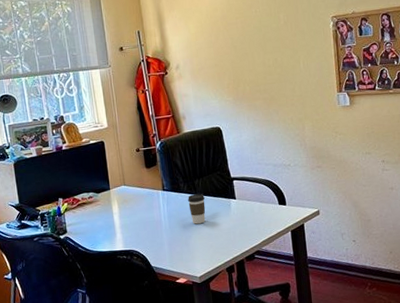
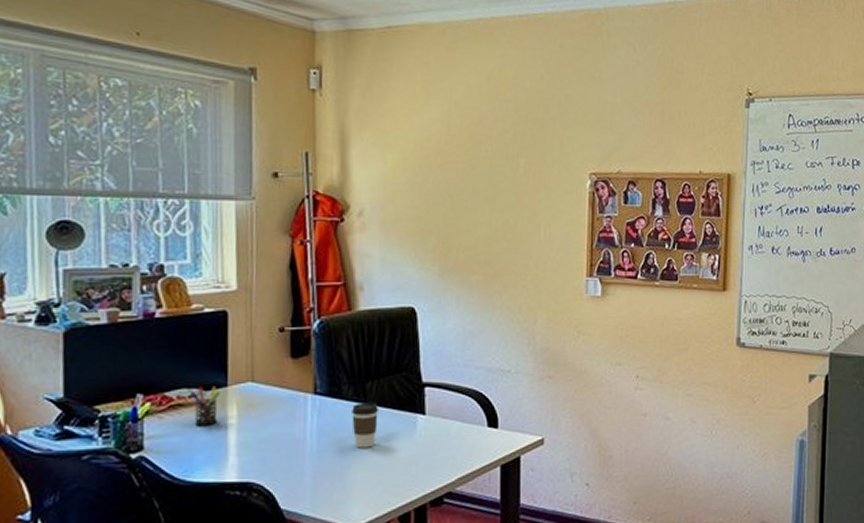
pen holder: none [89,190,107,216] -> present [190,386,220,425]

